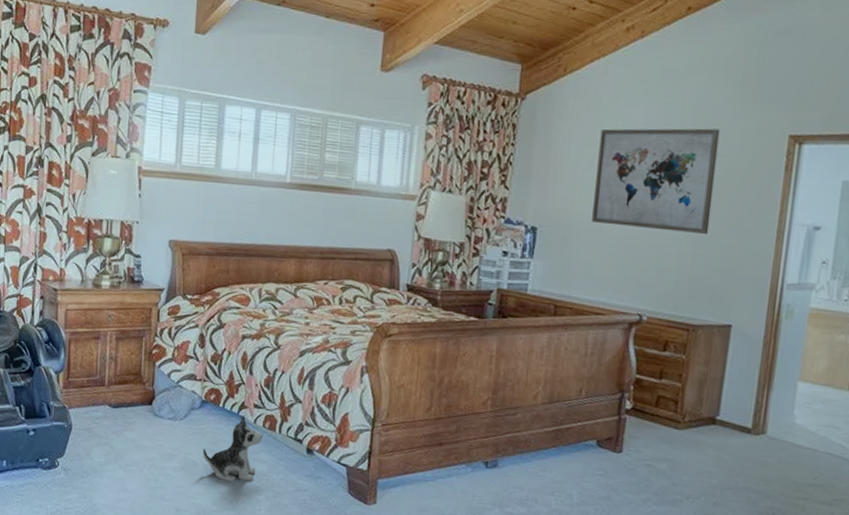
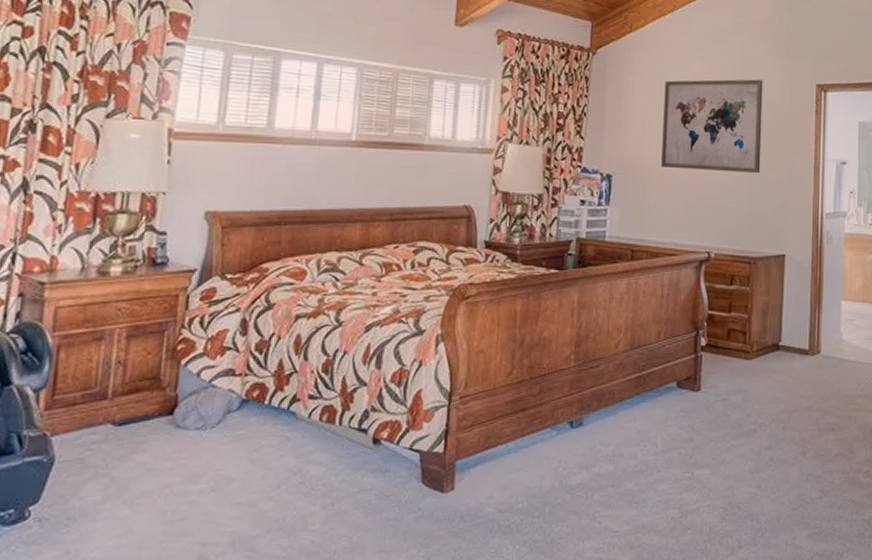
plush toy: present [203,416,263,481] -> none [240,411,320,495]

